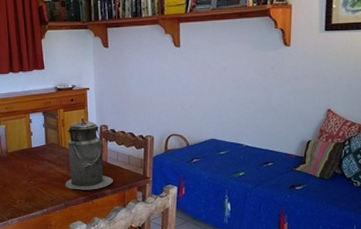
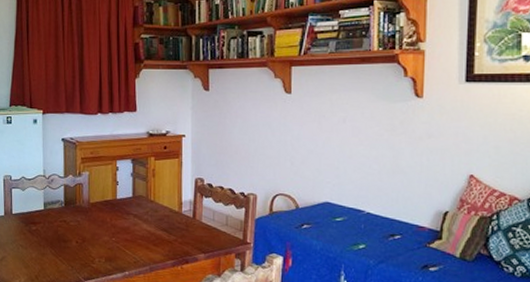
canister: present [65,116,114,190] -> none [151,166,208,253]

